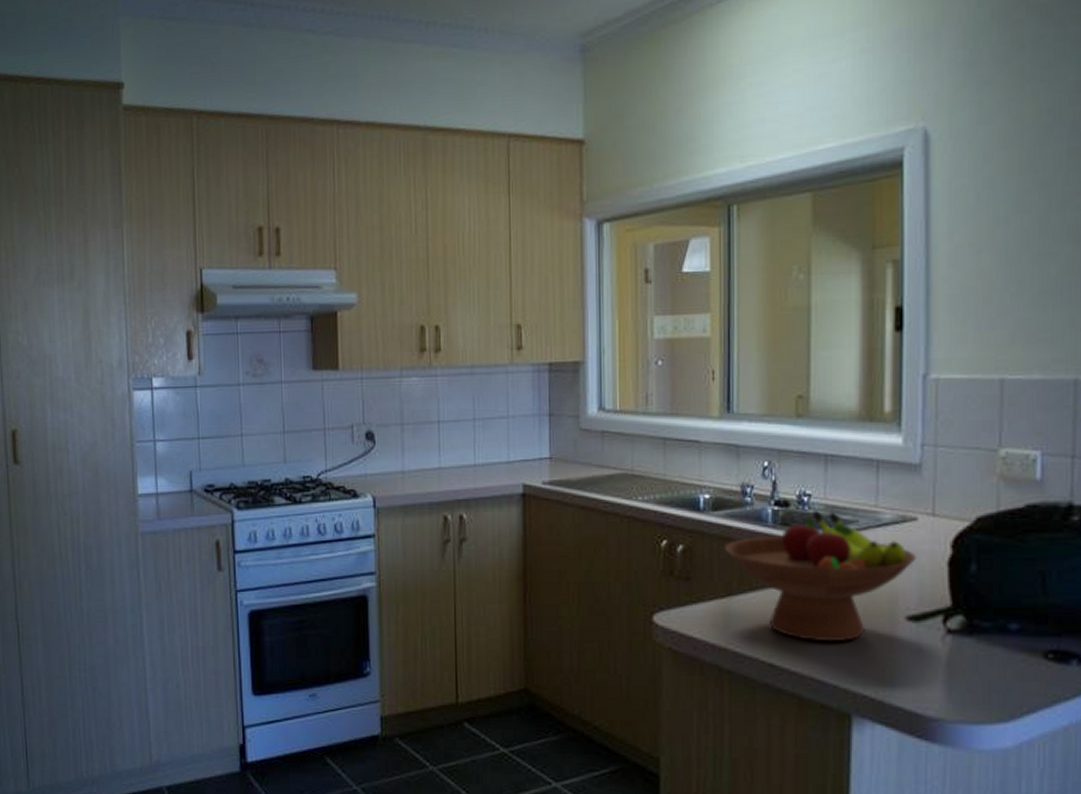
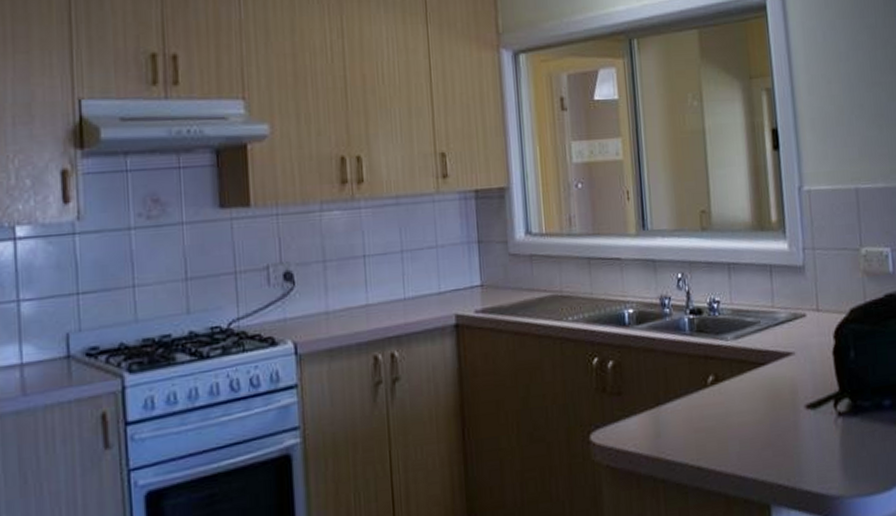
fruit bowl: present [724,511,917,641] -> none [649,315,809,439]

